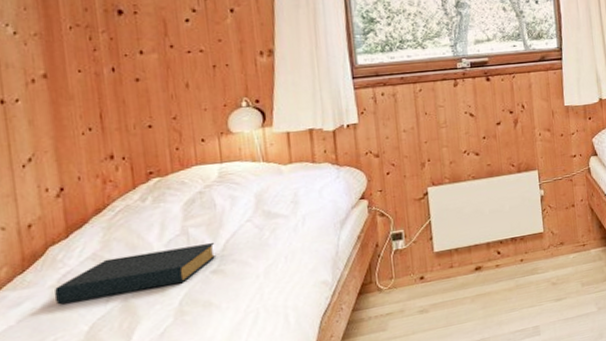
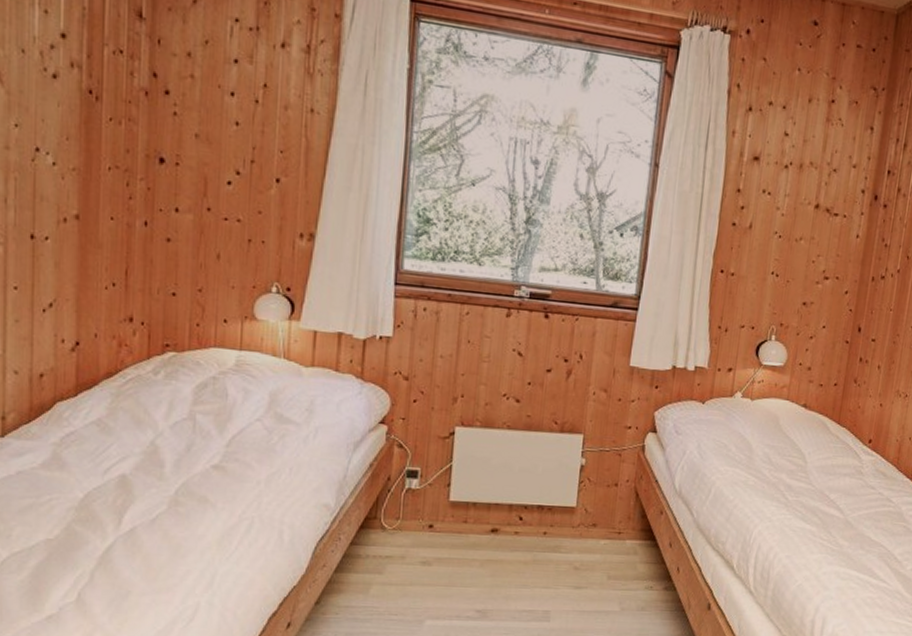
hardback book: present [54,243,217,305] -> none [55,428,221,471]

